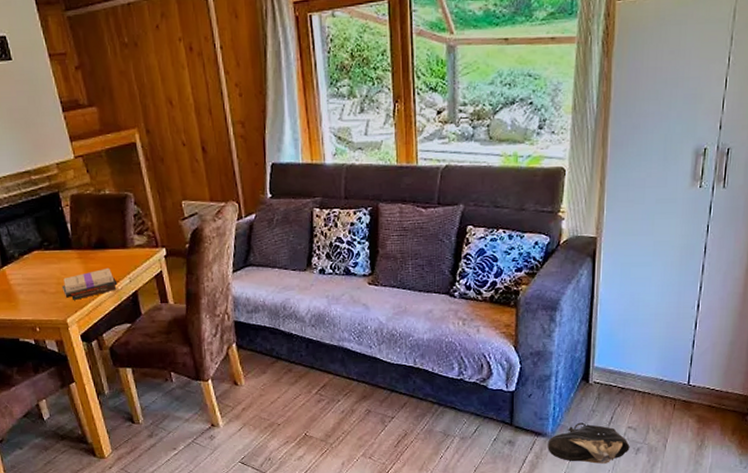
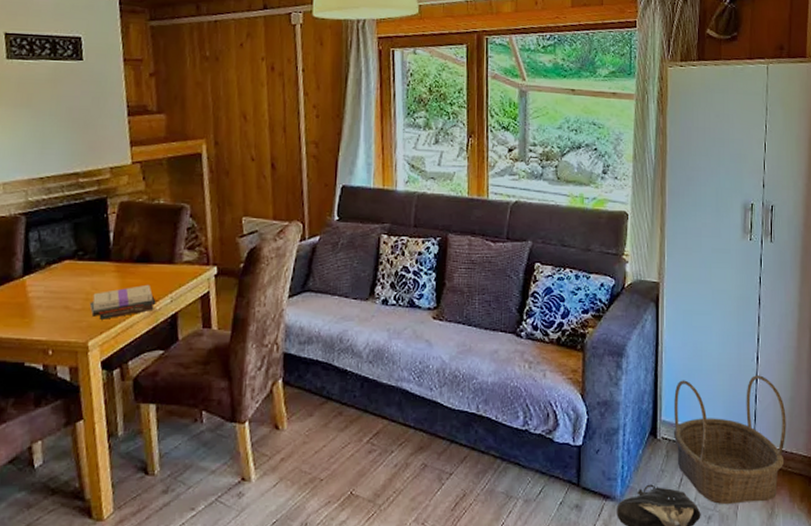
basket: none [605,322,725,438] -> present [673,375,786,504]

